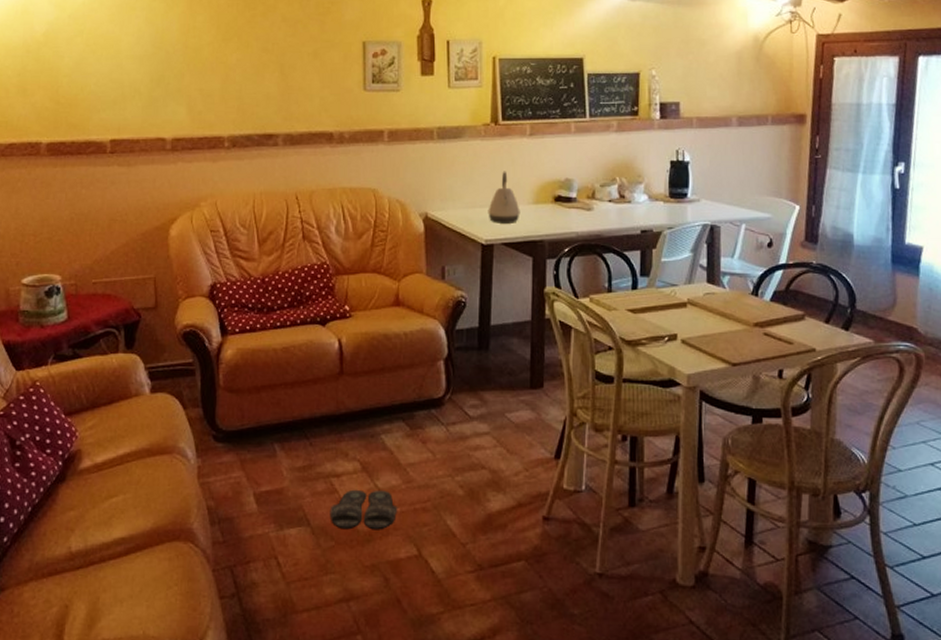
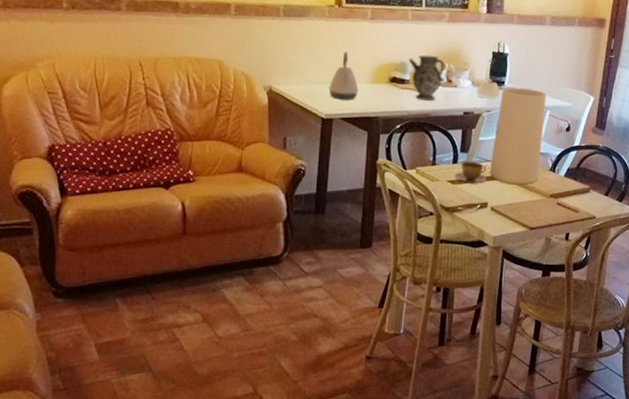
slippers: present [329,489,398,530] -> none [171,337,236,374]
ewer: none [575,169,616,221] -> present [409,55,445,102]
teacup: none [636,286,674,311] -> present [455,161,487,183]
sugar bowl: none [654,191,683,214] -> present [476,78,501,99]
vase: none [676,199,740,313] -> present [489,87,546,185]

